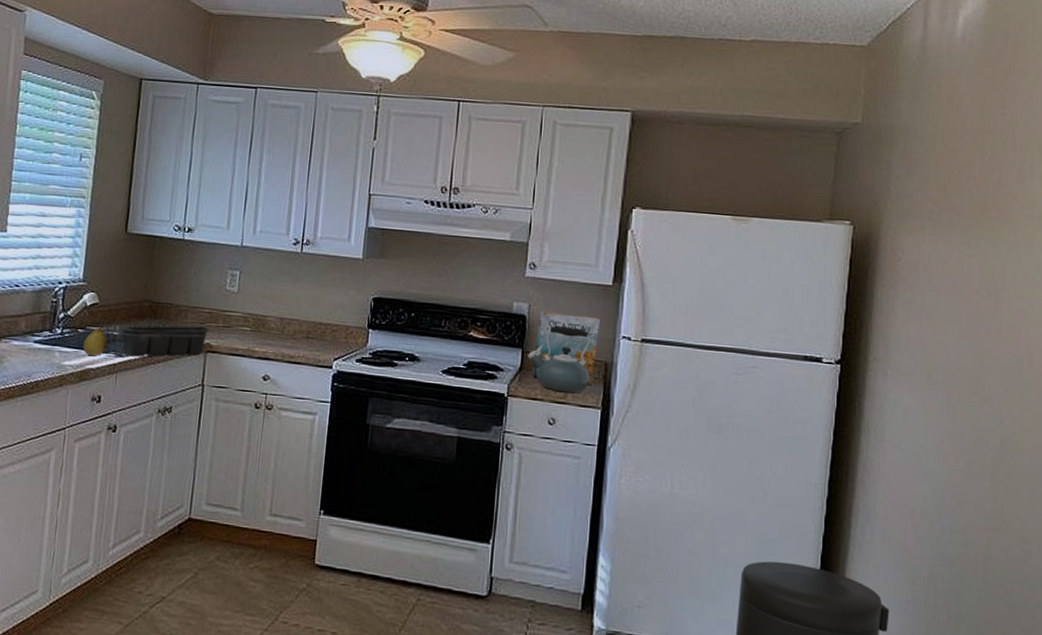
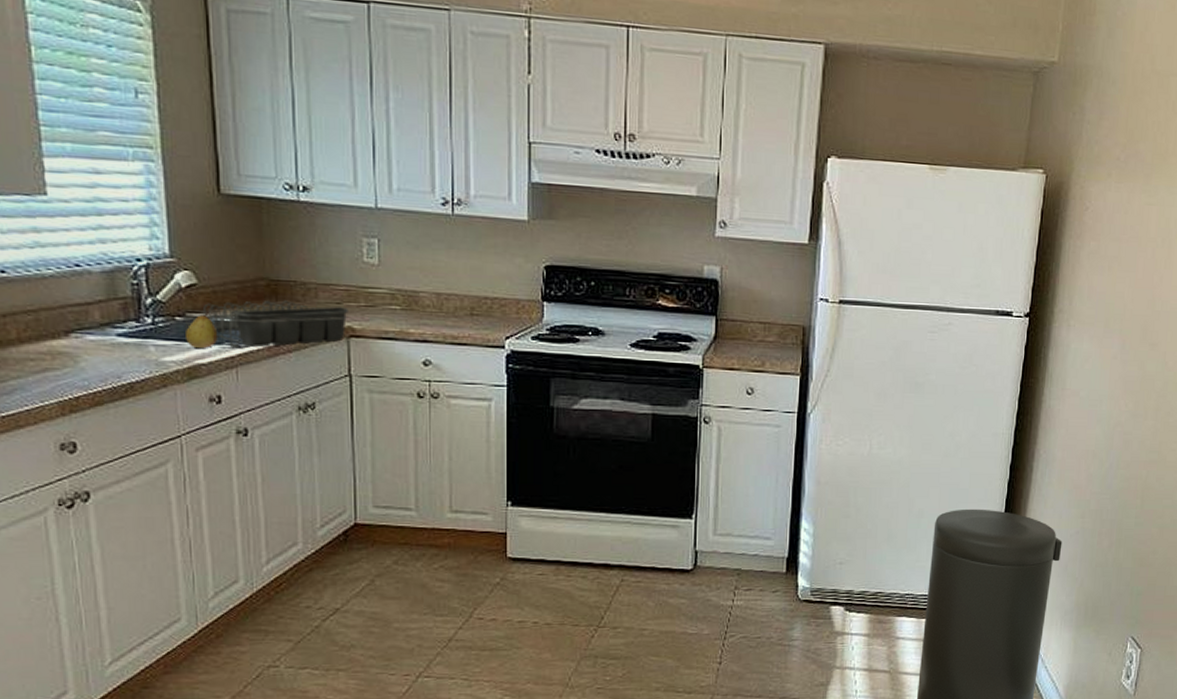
kettle: present [528,326,591,394] -> none [722,290,789,361]
cereal box: present [532,309,600,386] -> none [727,273,796,352]

